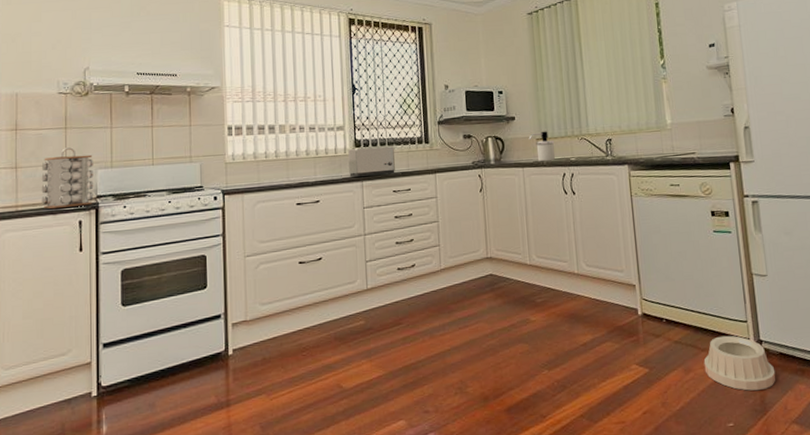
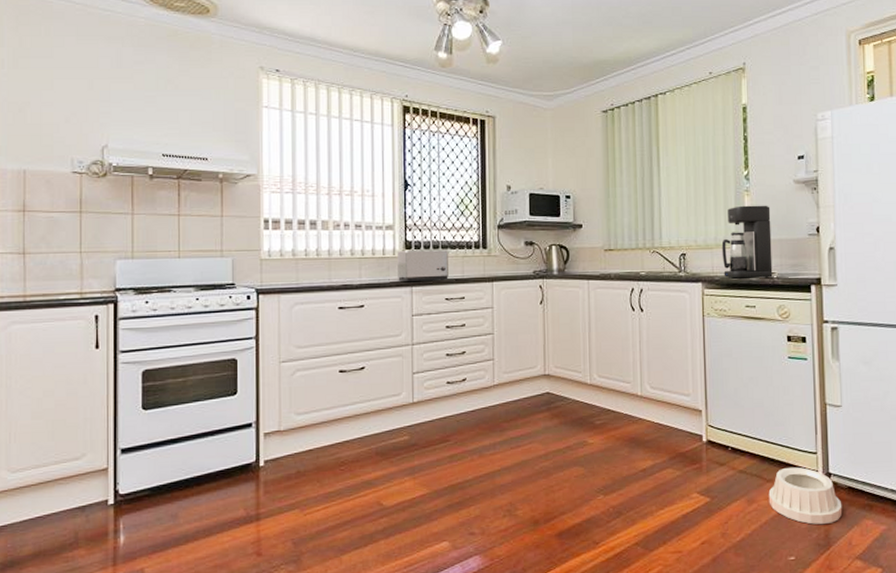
spice rack: present [41,147,94,210] -> none [52,234,112,301]
soap dispenser: present [528,131,555,162] -> none [596,241,624,275]
coffee maker: none [644,90,694,160] -> present [721,205,773,279]

